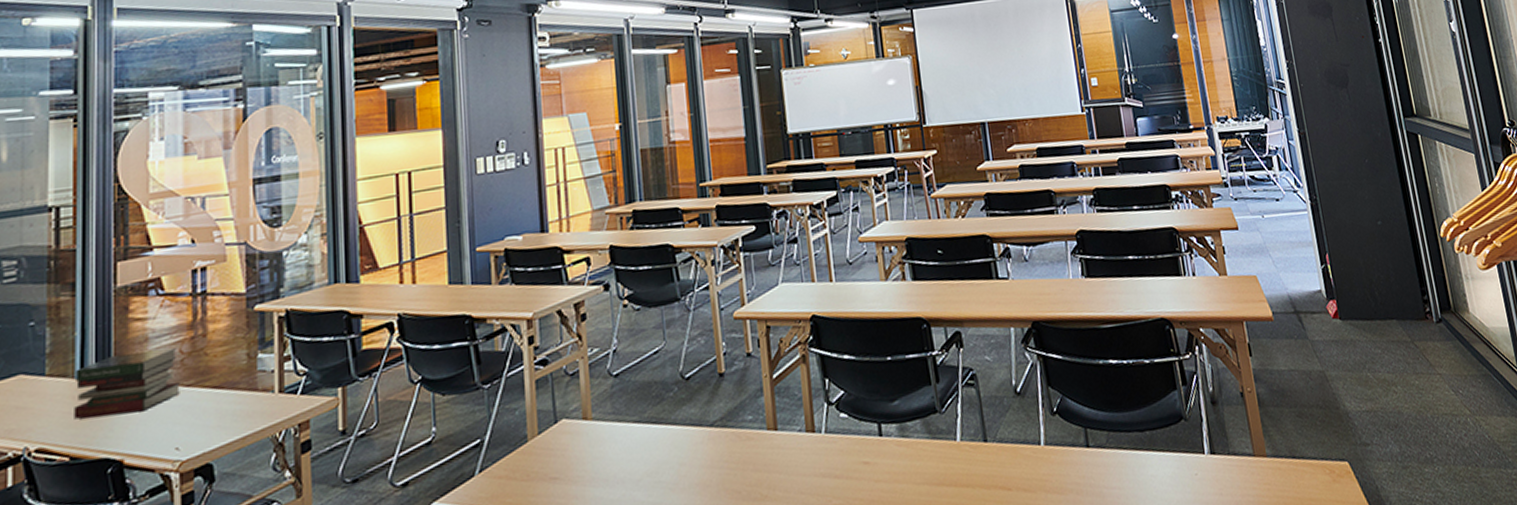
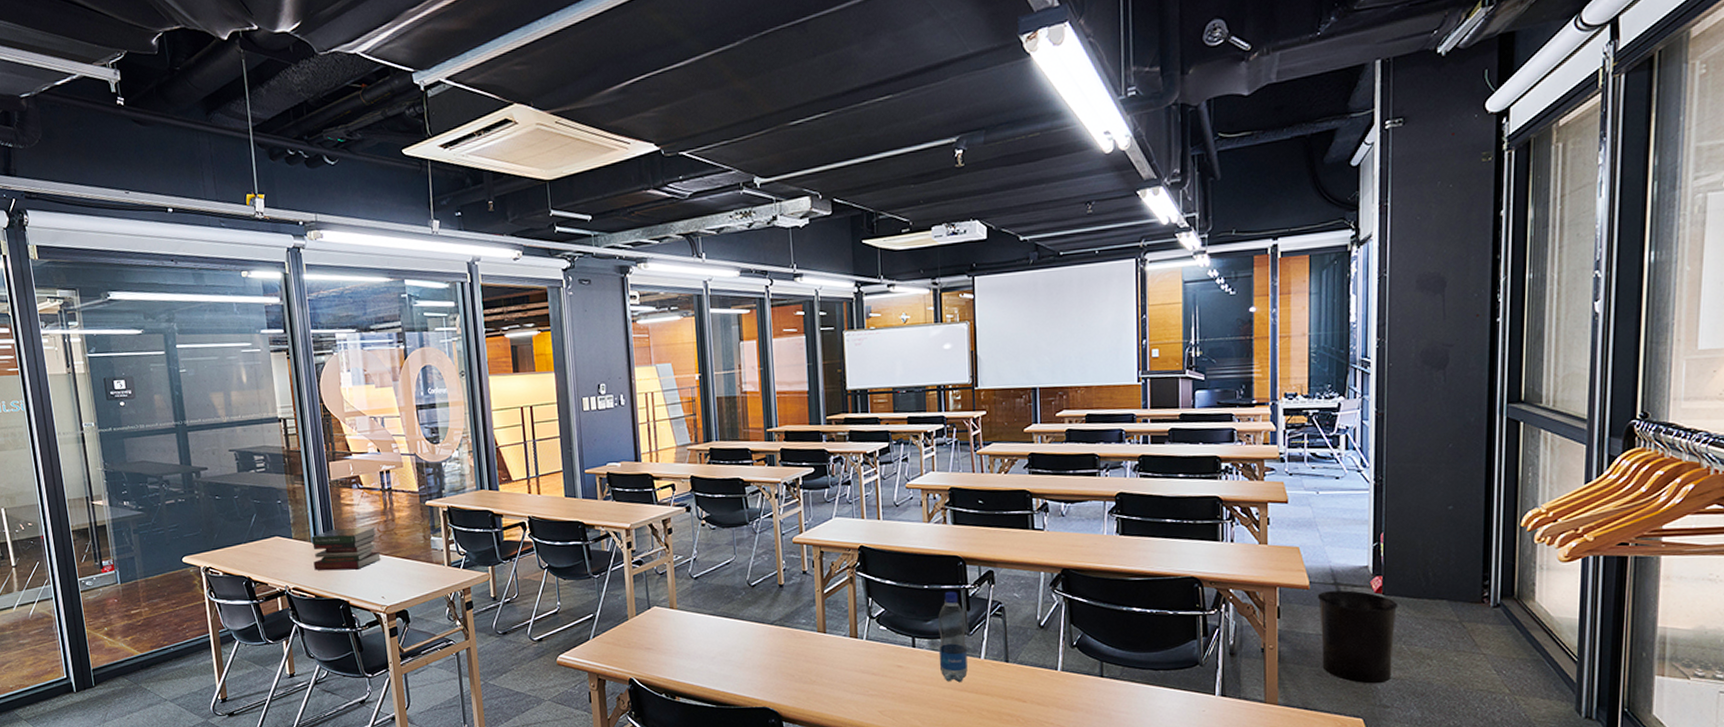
bottle: none [905,360,944,476] -> present [938,591,968,683]
waste bin: none [1281,318,1365,421] -> present [1317,590,1399,684]

